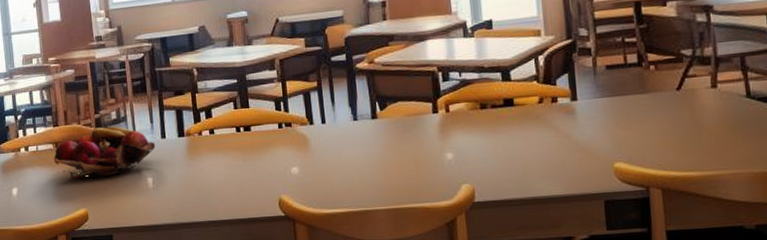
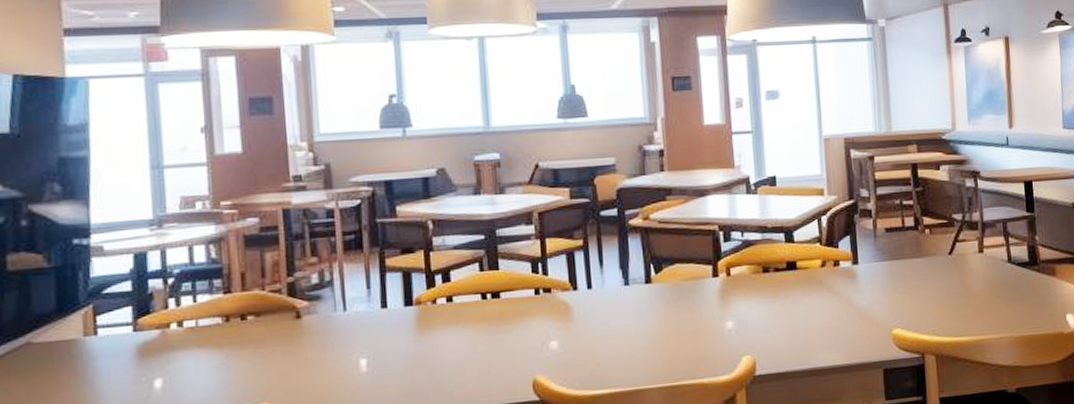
fruit basket: present [53,126,156,179] -> none [221,293,373,363]

